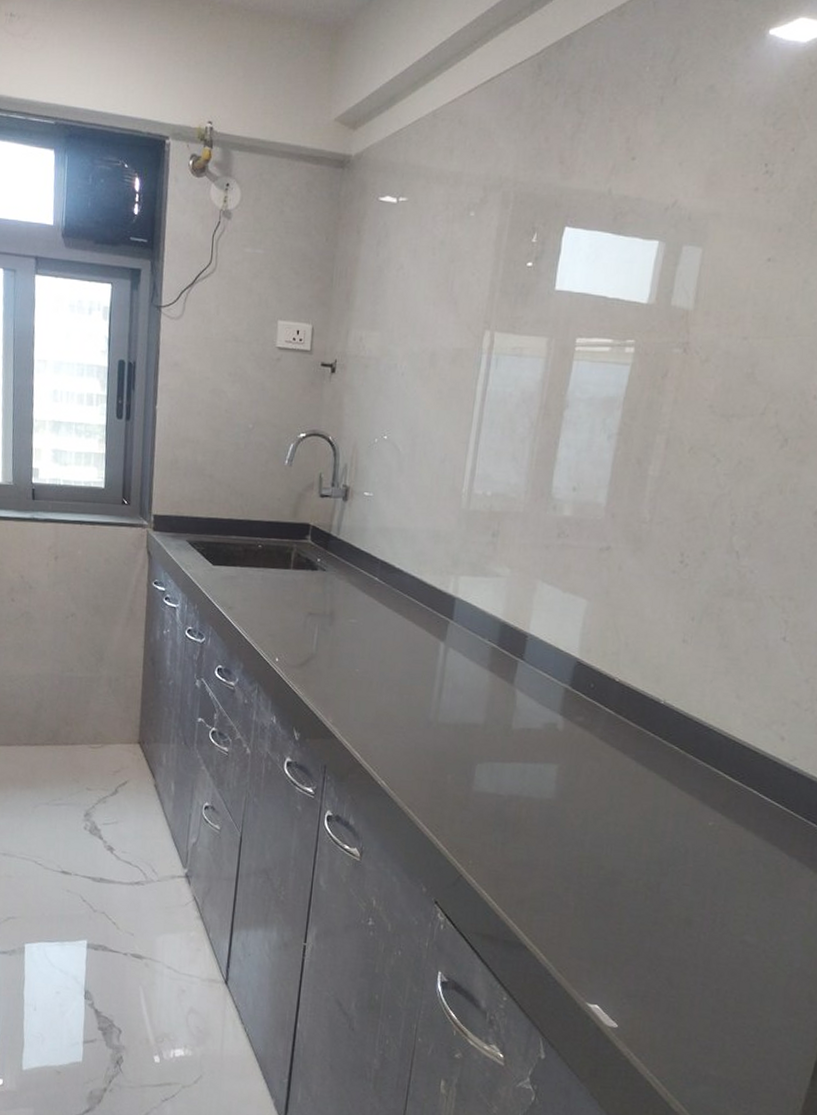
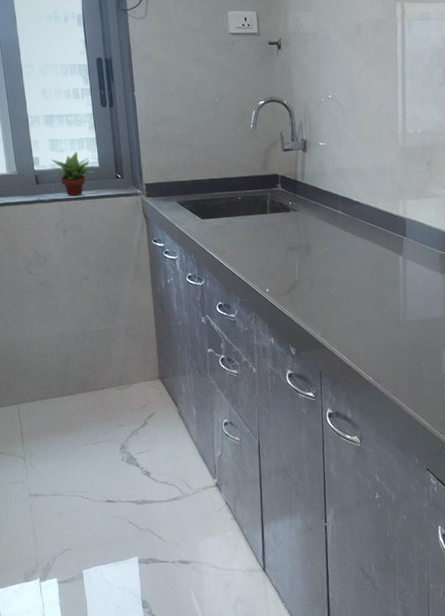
succulent plant: none [52,467,99,520] -> present [52,151,95,197]

